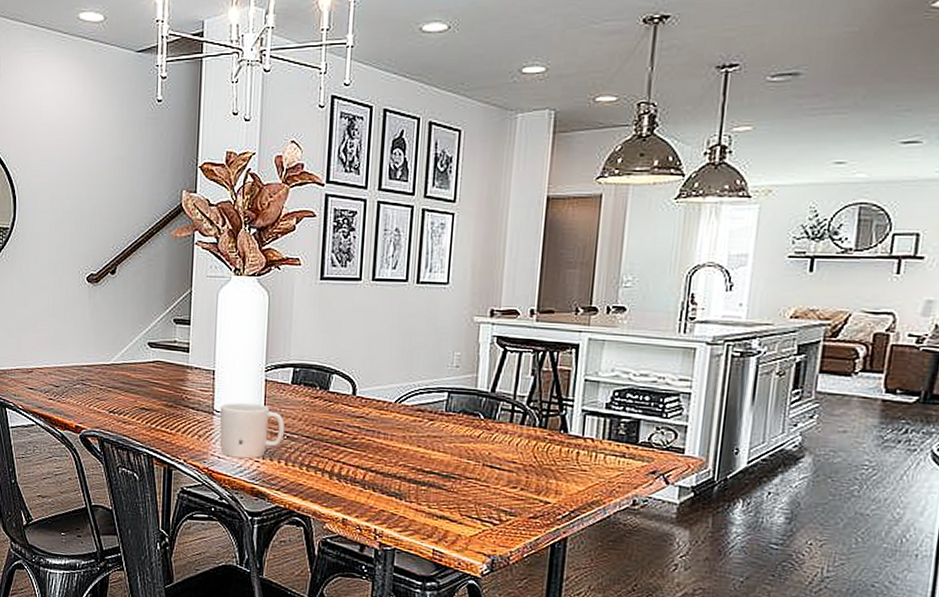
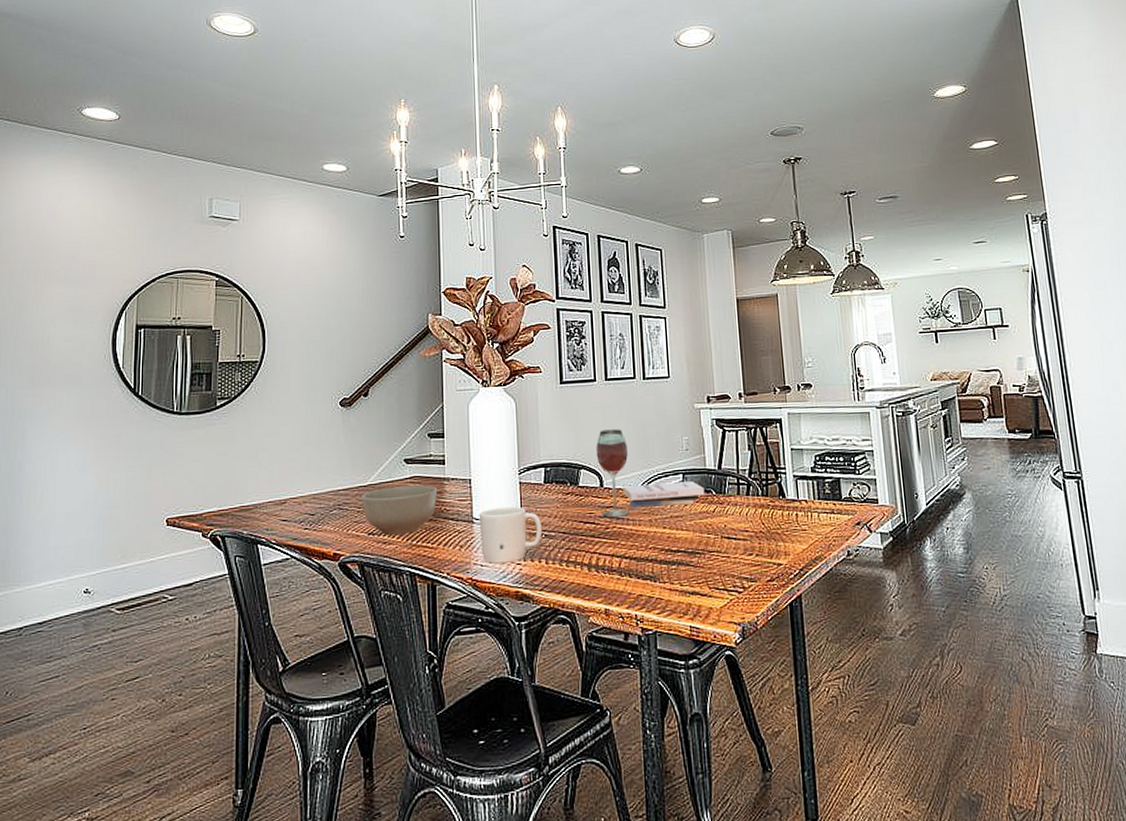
bowl: none [104,369,180,417] -> present [361,485,438,536]
wineglass: none [351,334,390,429] -> present [596,429,630,517]
books: none [377,397,472,426] -> present [623,481,705,508]

